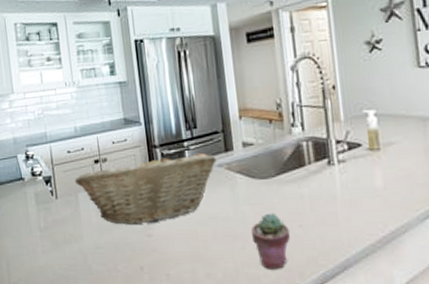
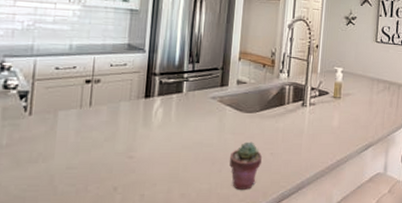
fruit basket: present [74,153,217,225] -> none [57,81,212,146]

